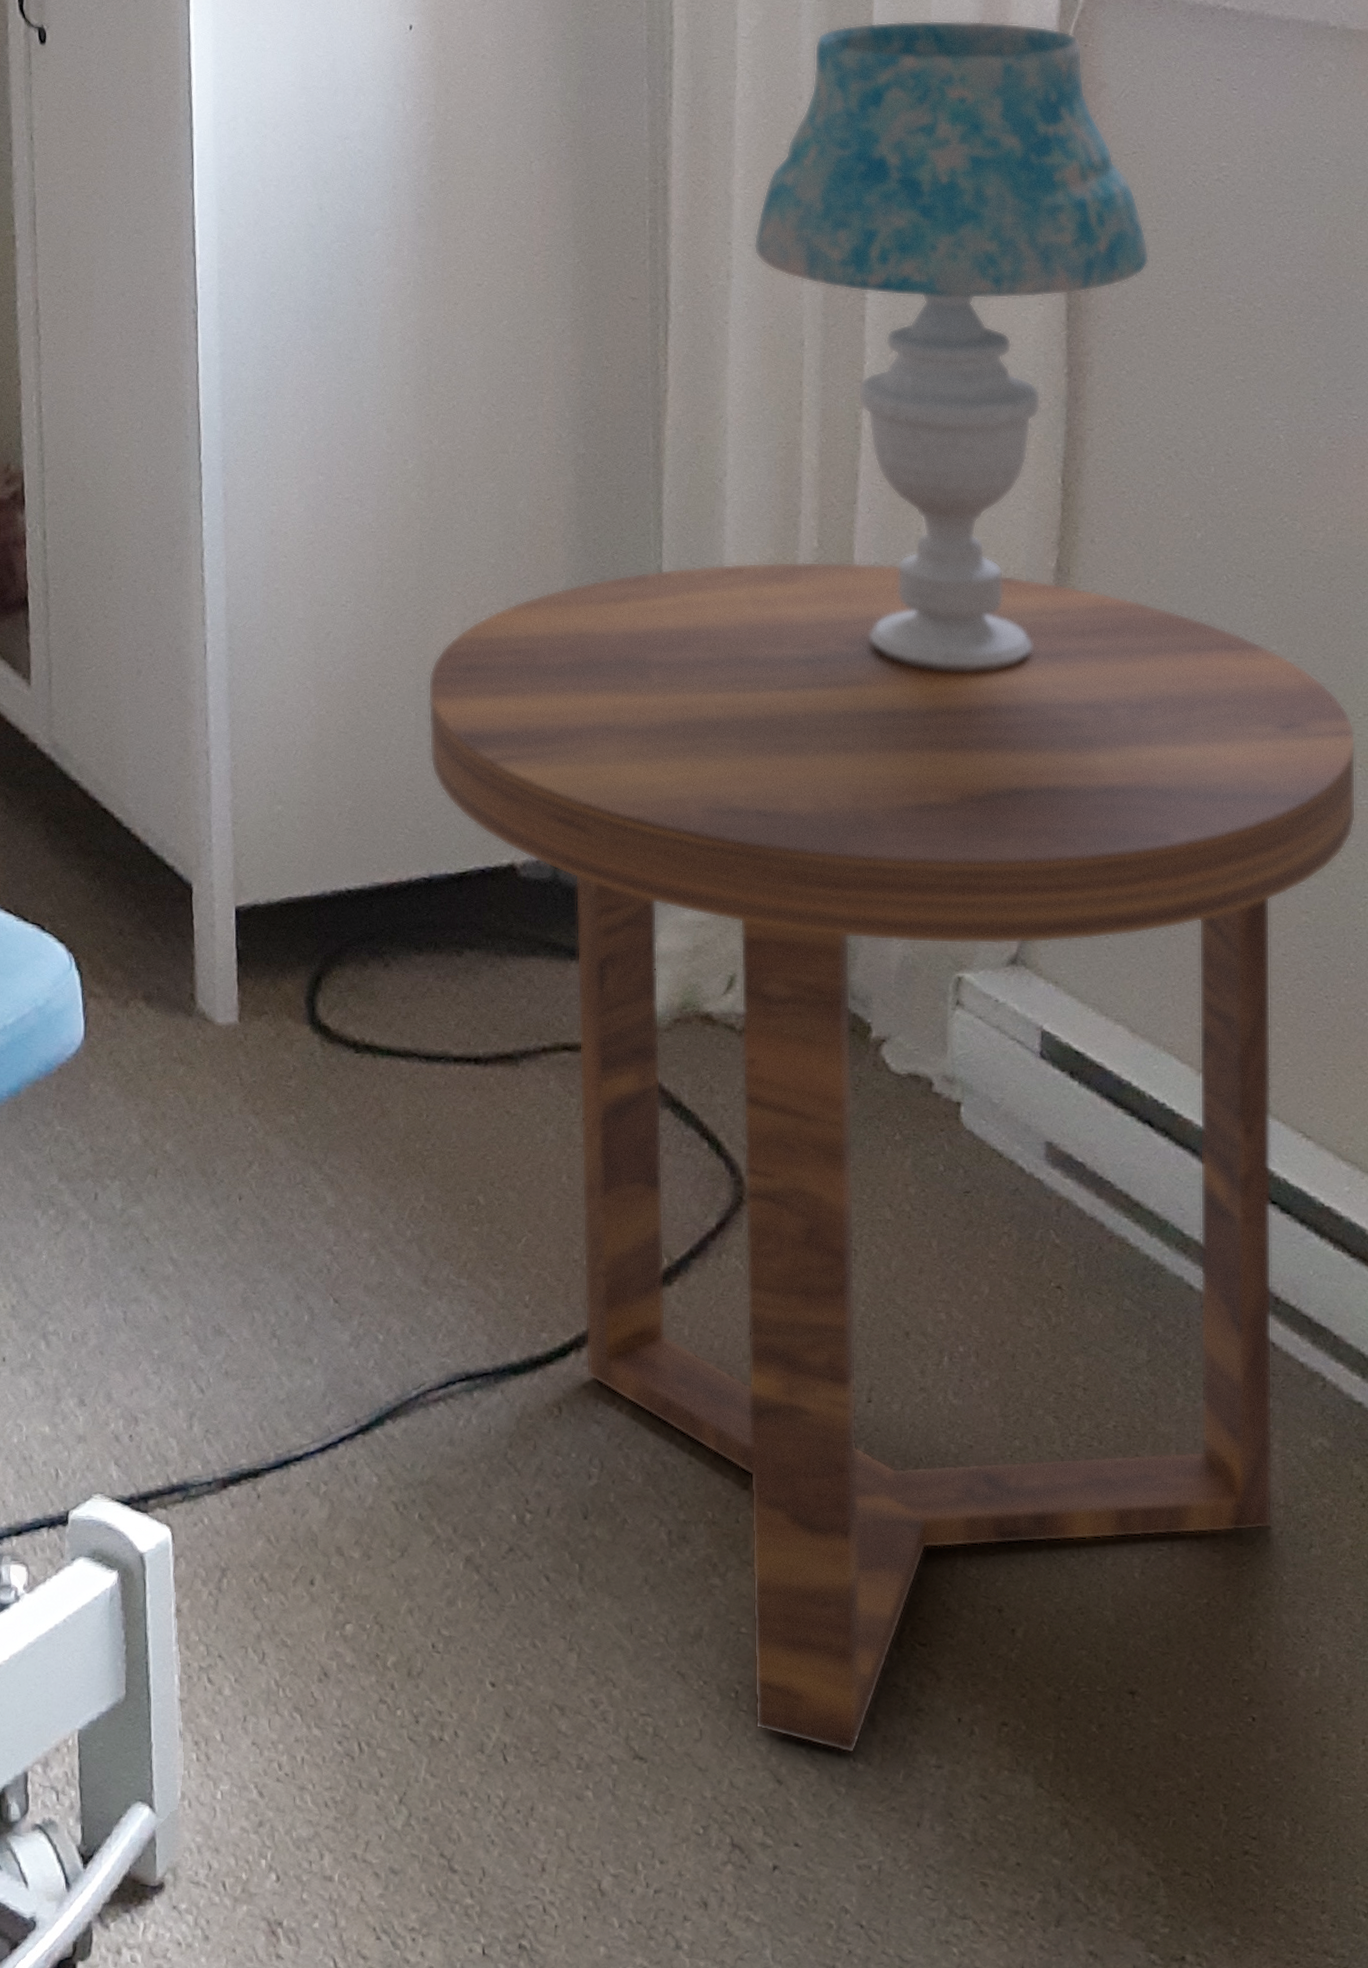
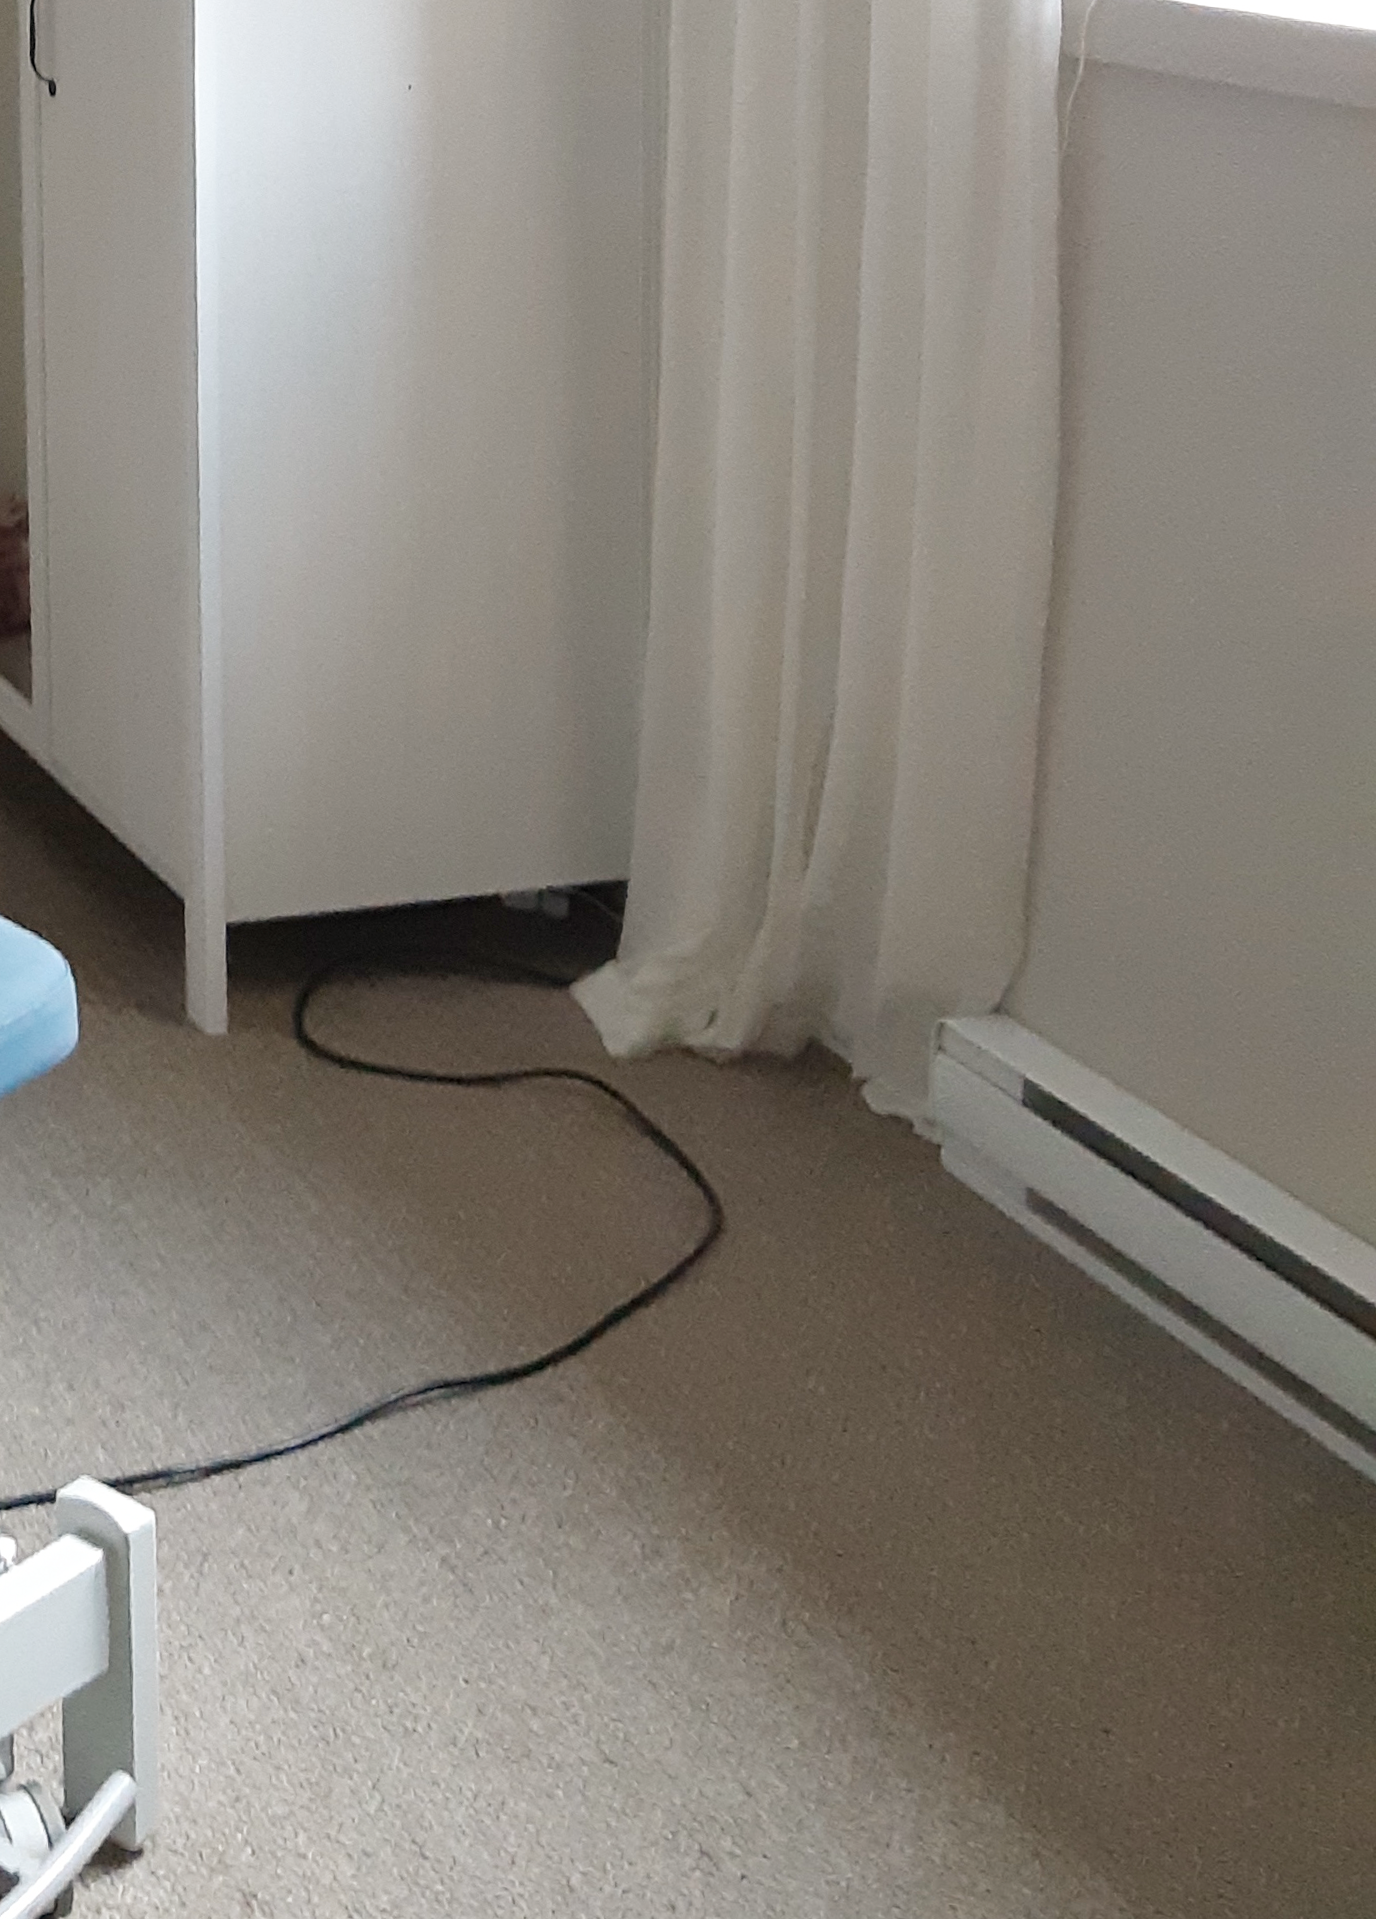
side table: present [427,561,1356,1754] -> none [416,612,1351,1772]
table lamp: present [754,20,1150,671] -> none [746,89,1146,725]

